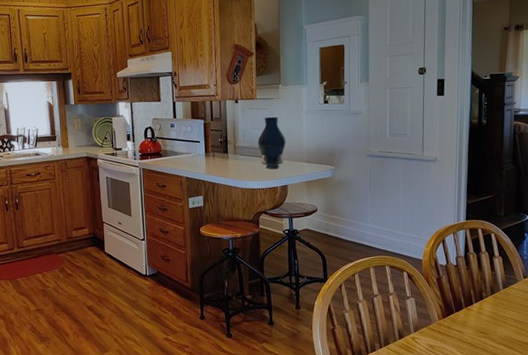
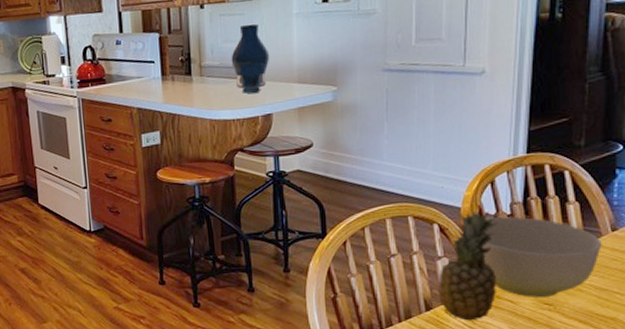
fruit: none [407,262,449,346] -> present [437,211,498,321]
bowl: none [438,267,518,328] -> present [483,216,602,297]

